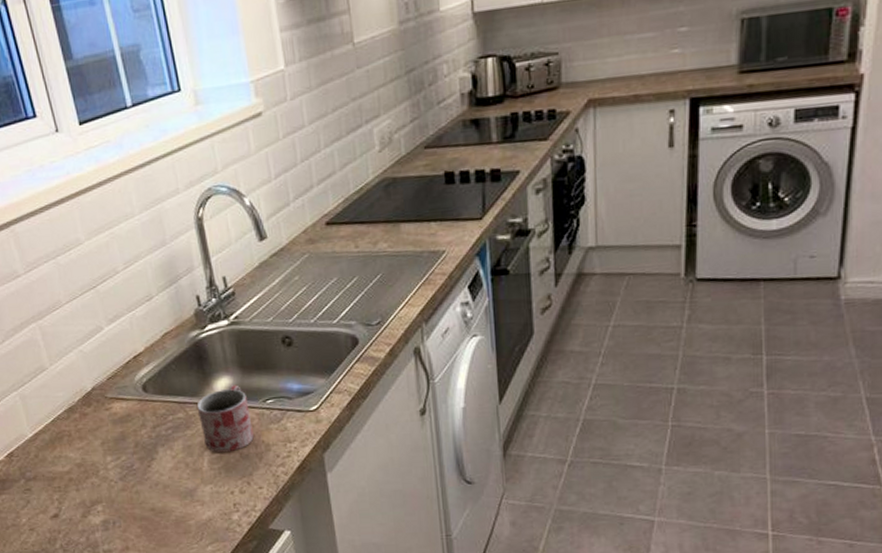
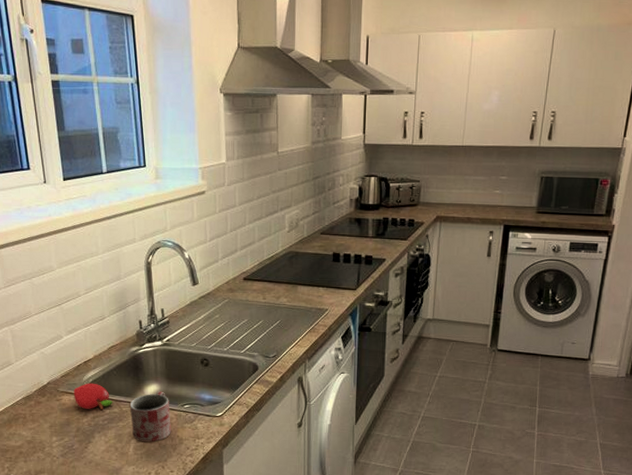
fruit: none [125,383,176,418] -> present [73,383,113,411]

